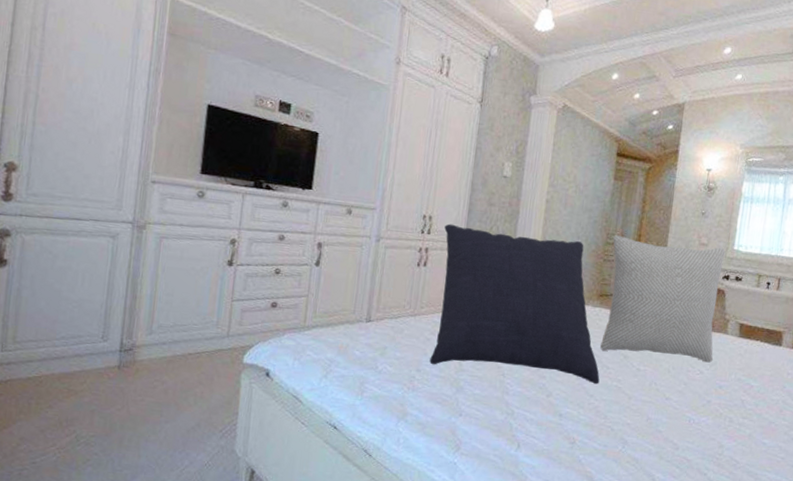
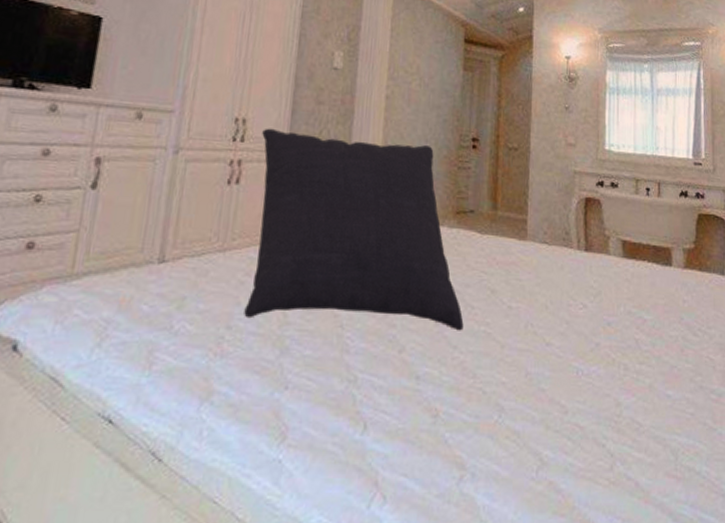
pillow: present [600,235,726,363] -> none [462,137,596,293]

